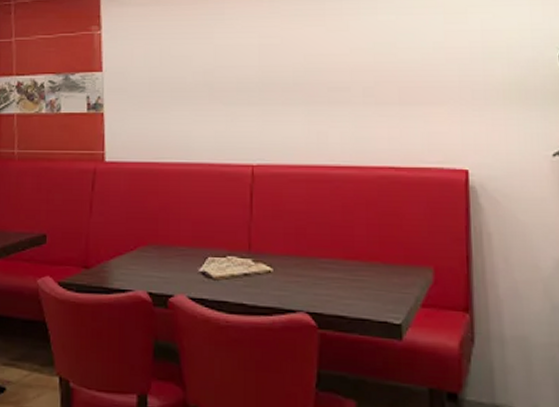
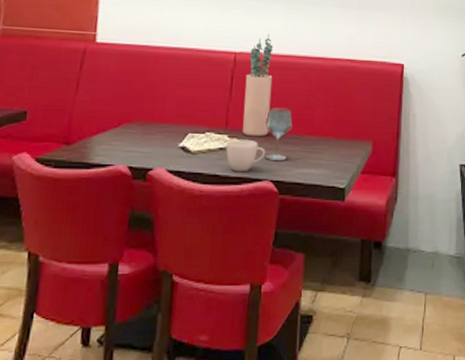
cup: none [250,263,297,302] -> present [225,139,265,172]
vase: none [267,142,300,262] -> present [242,34,274,137]
wine glass: none [294,227,328,290] -> present [264,107,293,162]

